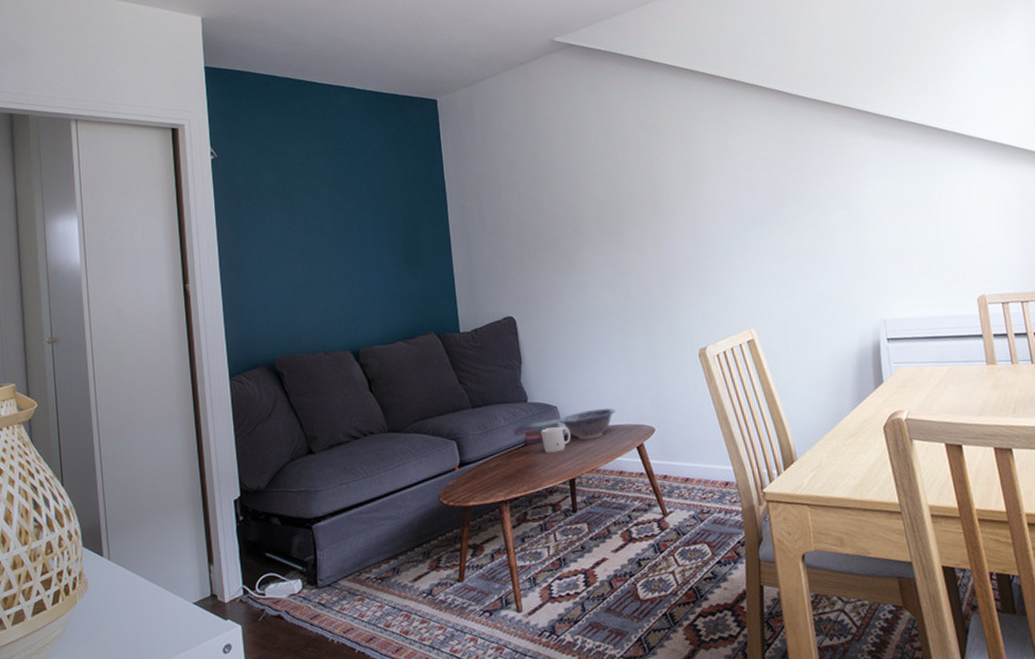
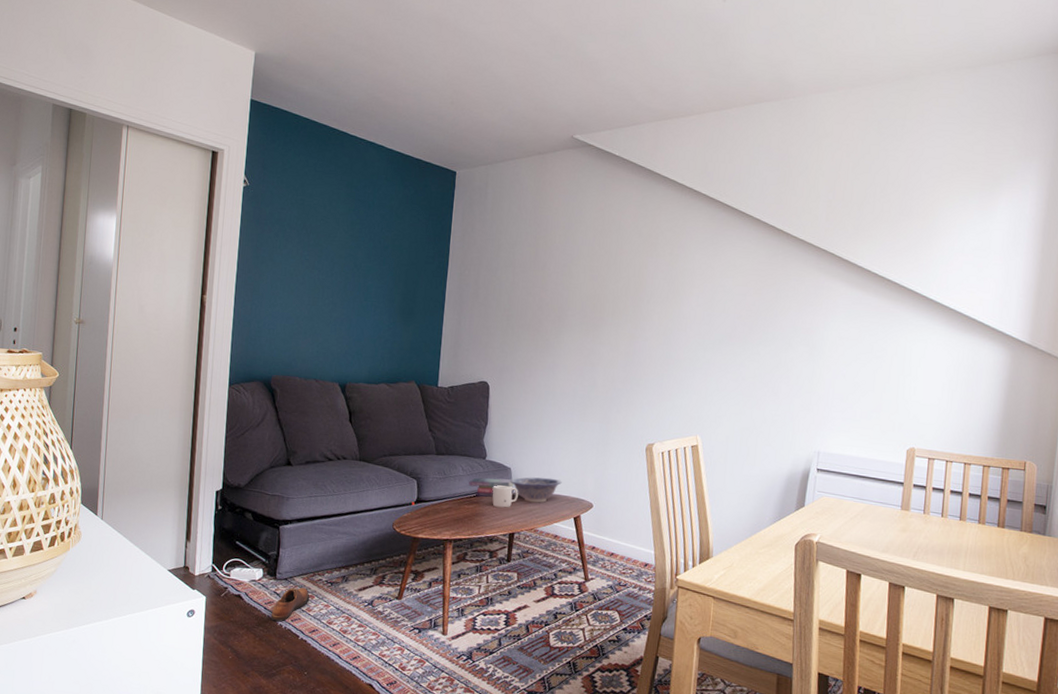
shoe: none [319,590,360,638] -> present [270,587,310,622]

